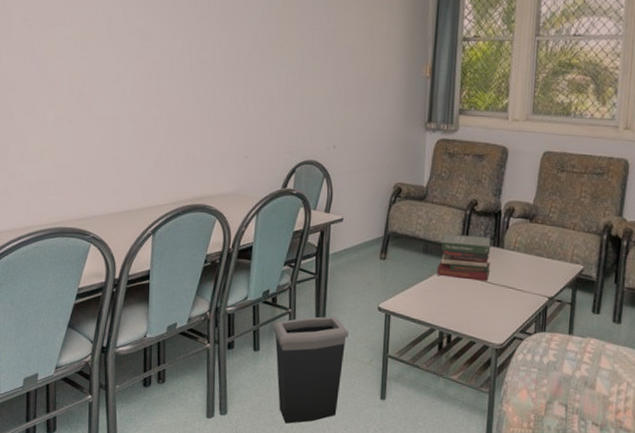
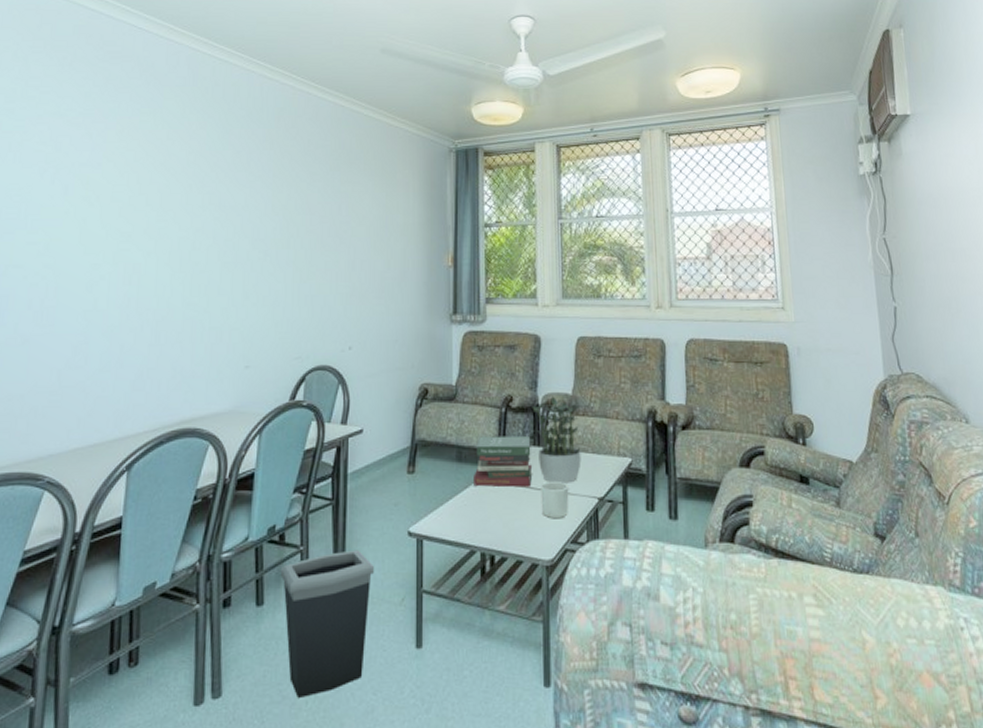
potted plant: none [494,205,539,282] -> present [532,397,582,483]
mug: none [495,278,523,311] -> present [541,480,569,519]

